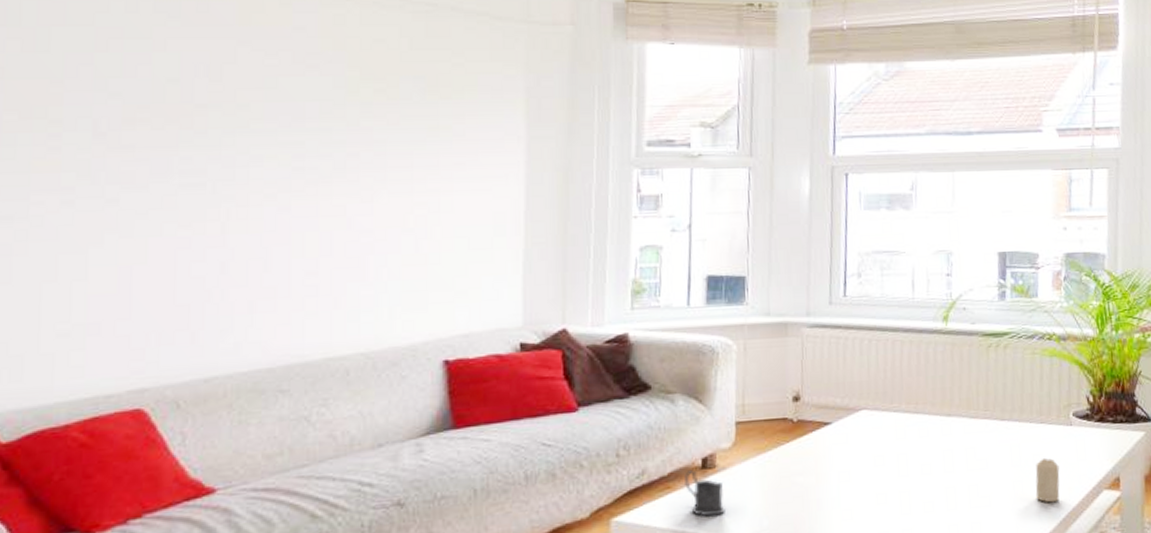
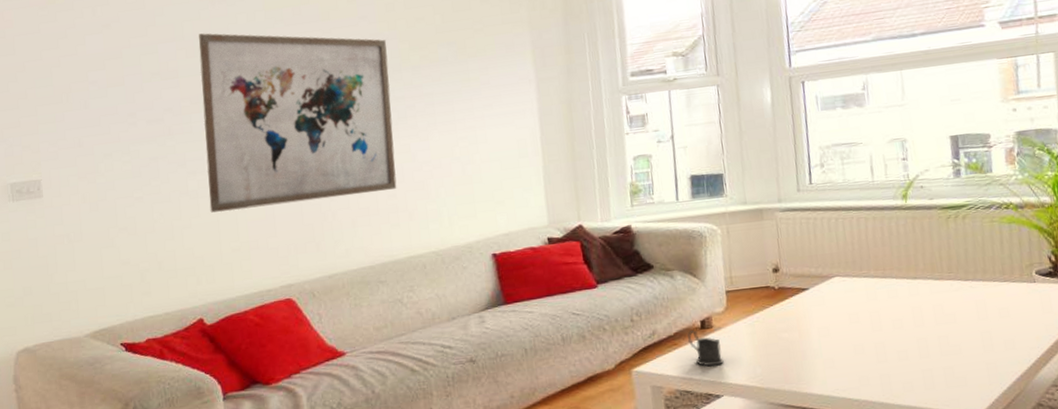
wall art: none [29,20,329,279] -> present [199,33,397,213]
candle: present [1035,457,1060,503] -> none [1002,311,1028,350]

